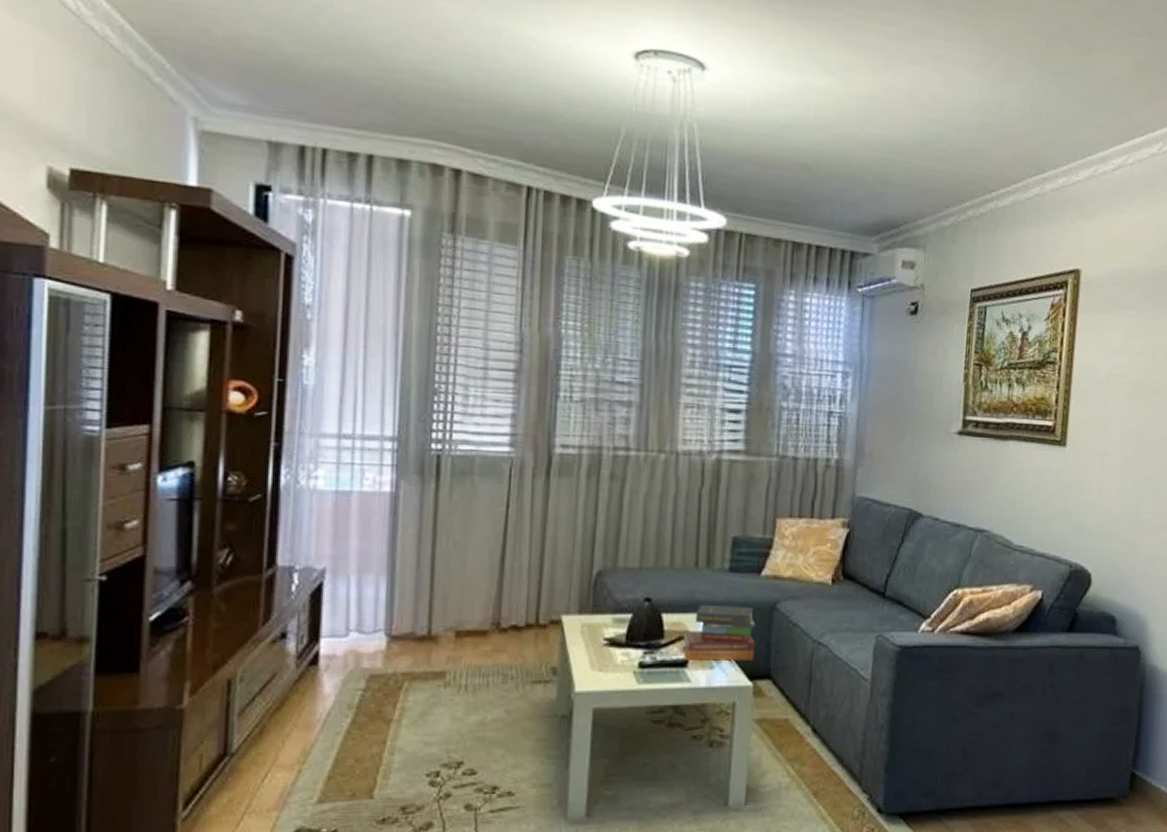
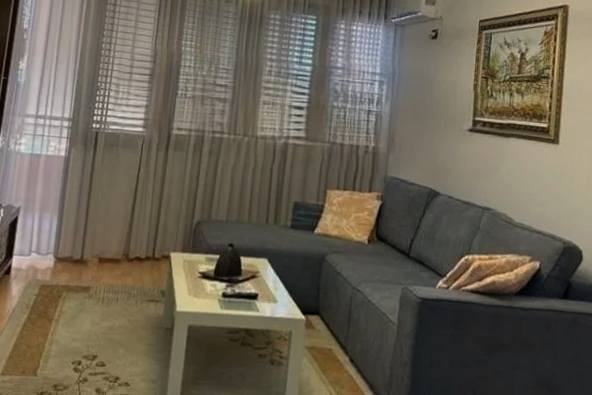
books: present [683,604,756,661] -> none [255,252,309,299]

